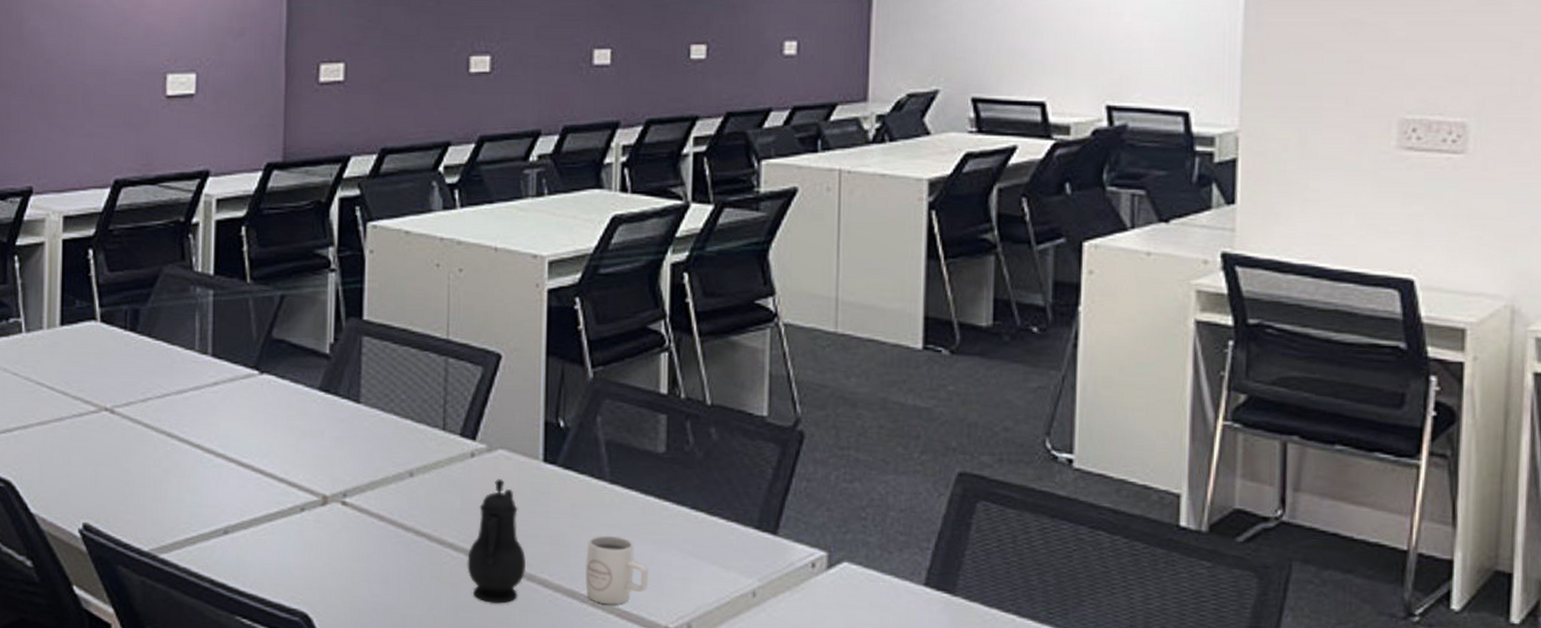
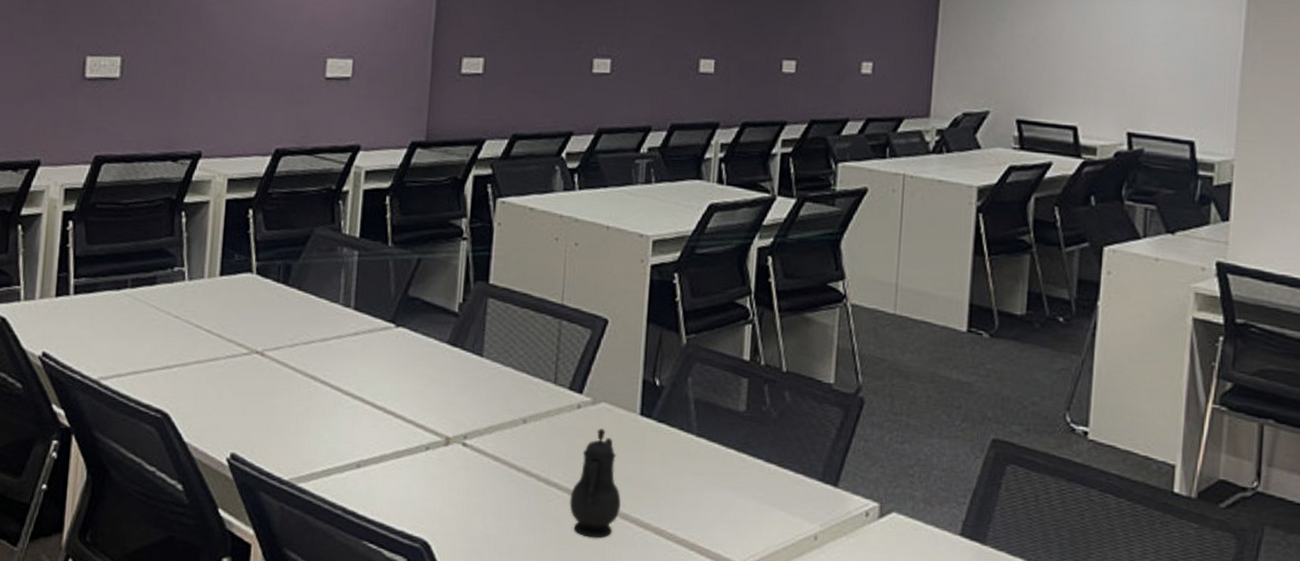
mug: present [584,535,649,605] -> none [671,481,727,543]

